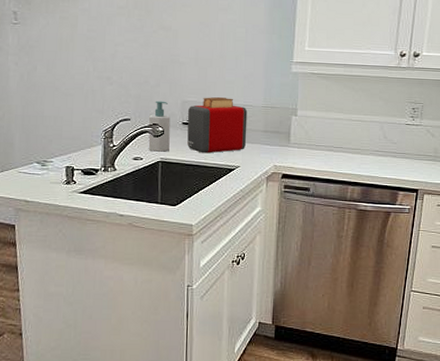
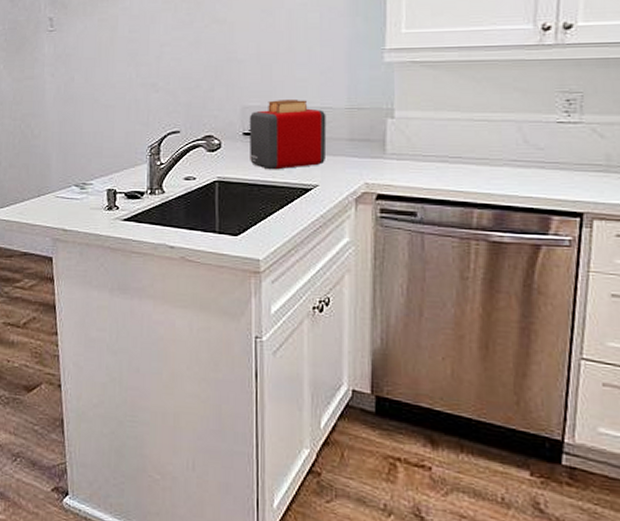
soap bottle: present [148,100,171,152] -> none [201,108,228,169]

